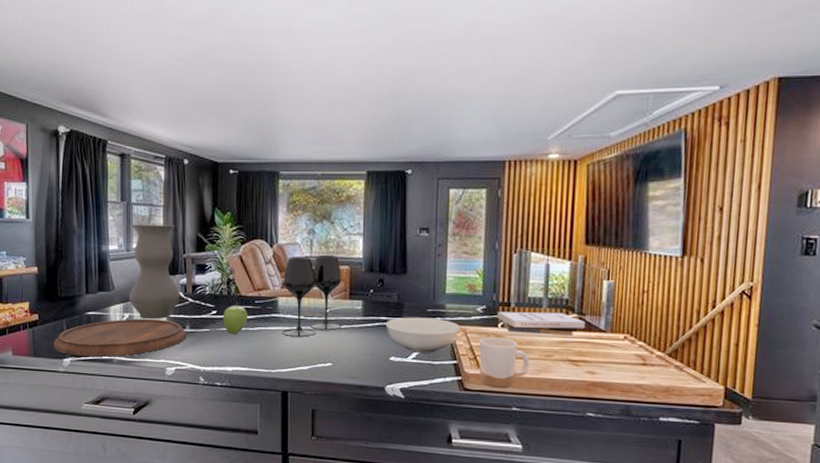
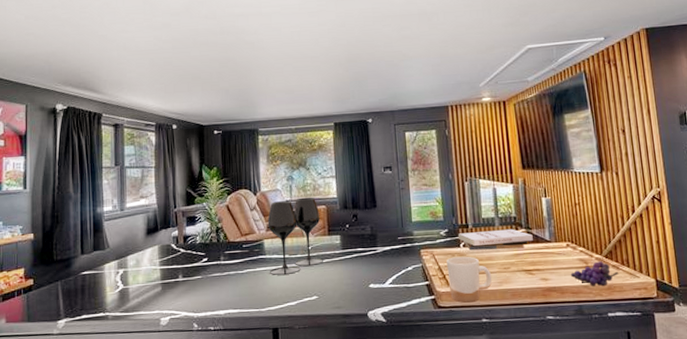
cutting board: present [53,318,187,357] -> none [48,271,180,317]
vase: present [129,224,180,319] -> none [123,183,172,272]
fruit: present [223,302,248,334] -> none [213,248,237,279]
bowl: present [385,317,461,353] -> none [362,244,429,278]
grapes: none [622,359,682,388] -> present [570,261,619,287]

